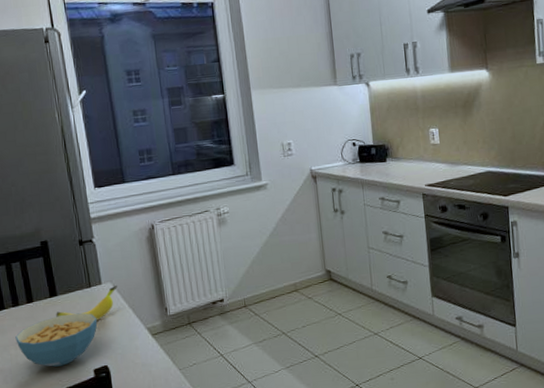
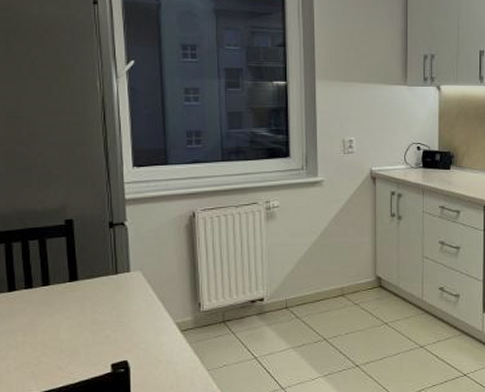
cereal bowl: present [15,313,98,367] -> none [24,301,121,358]
banana: present [56,286,117,321] -> none [74,275,147,311]

